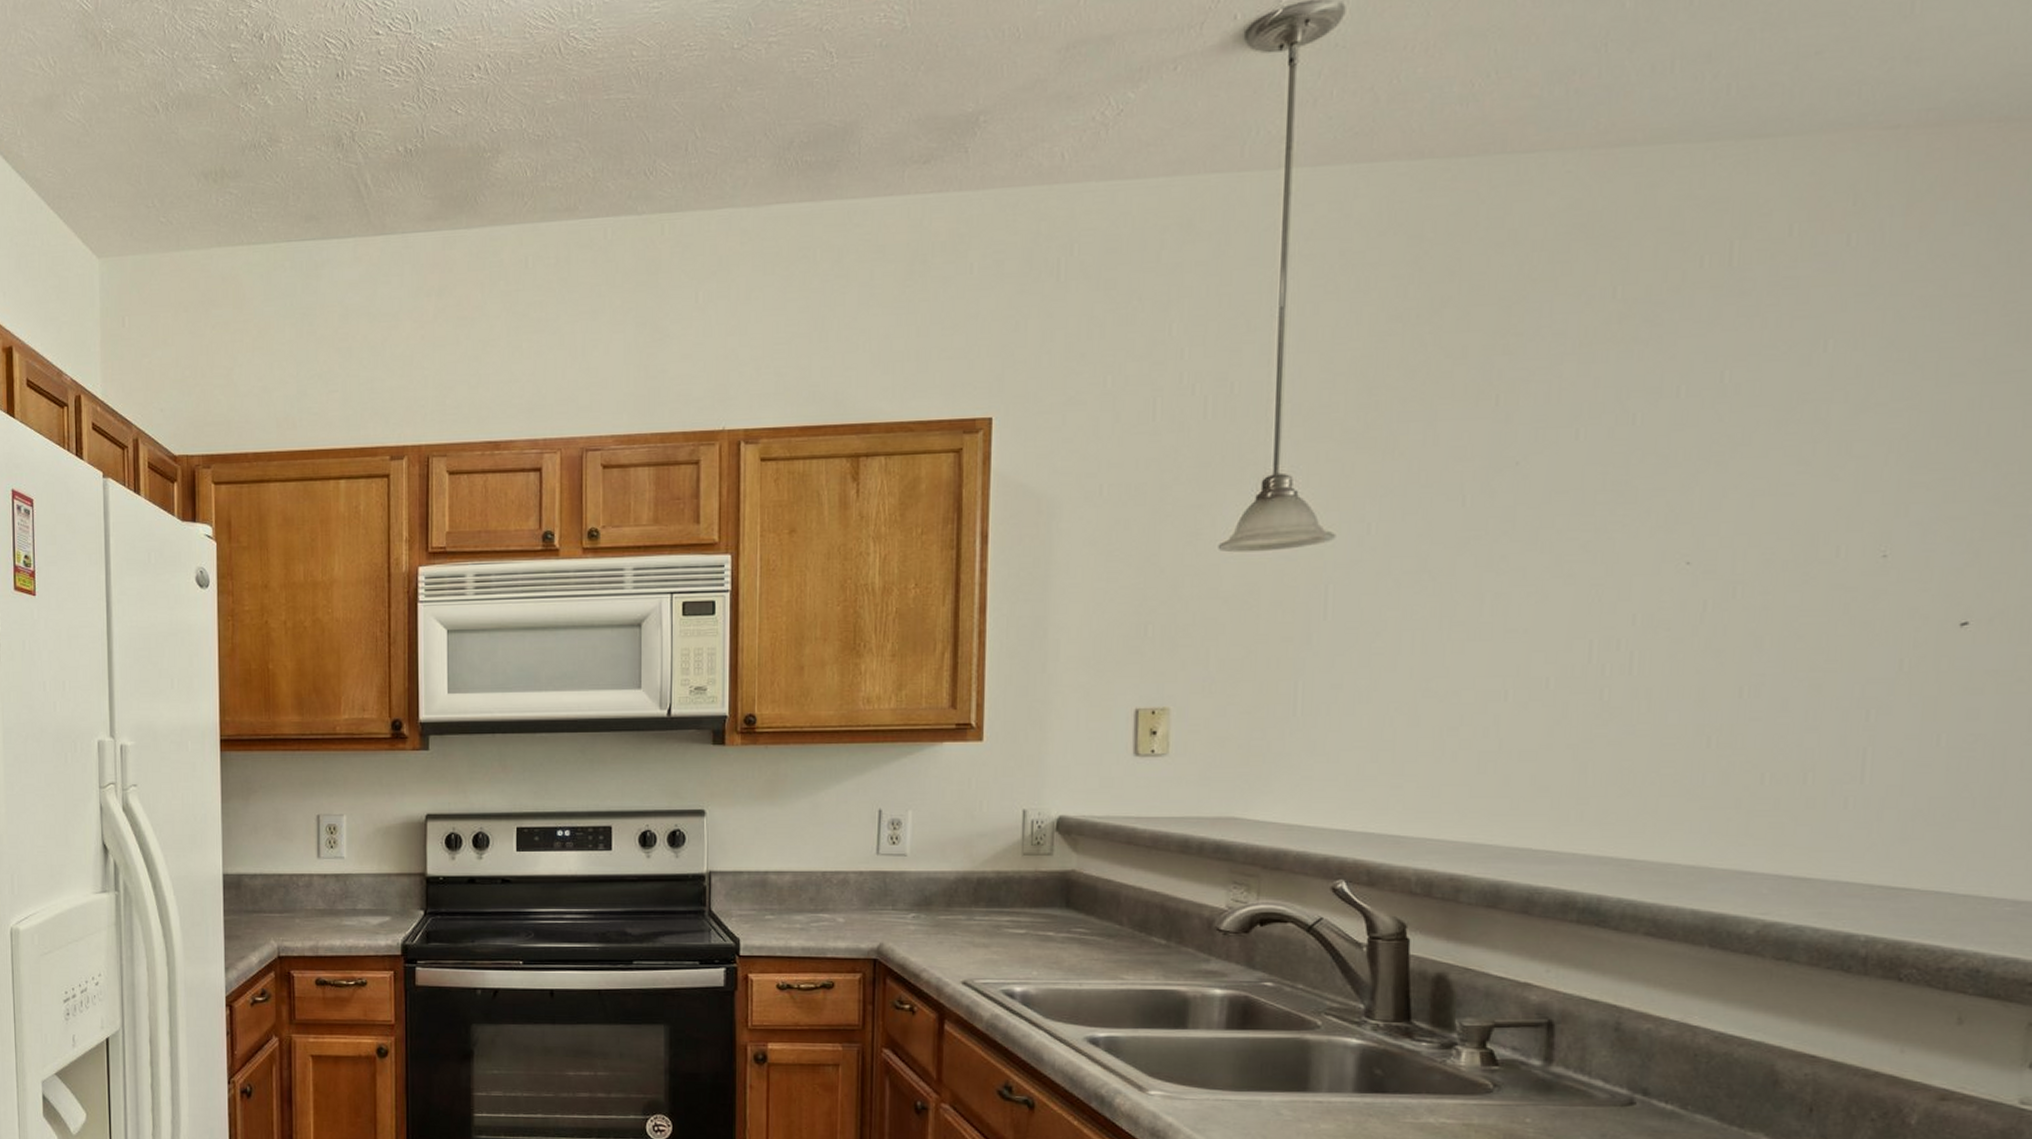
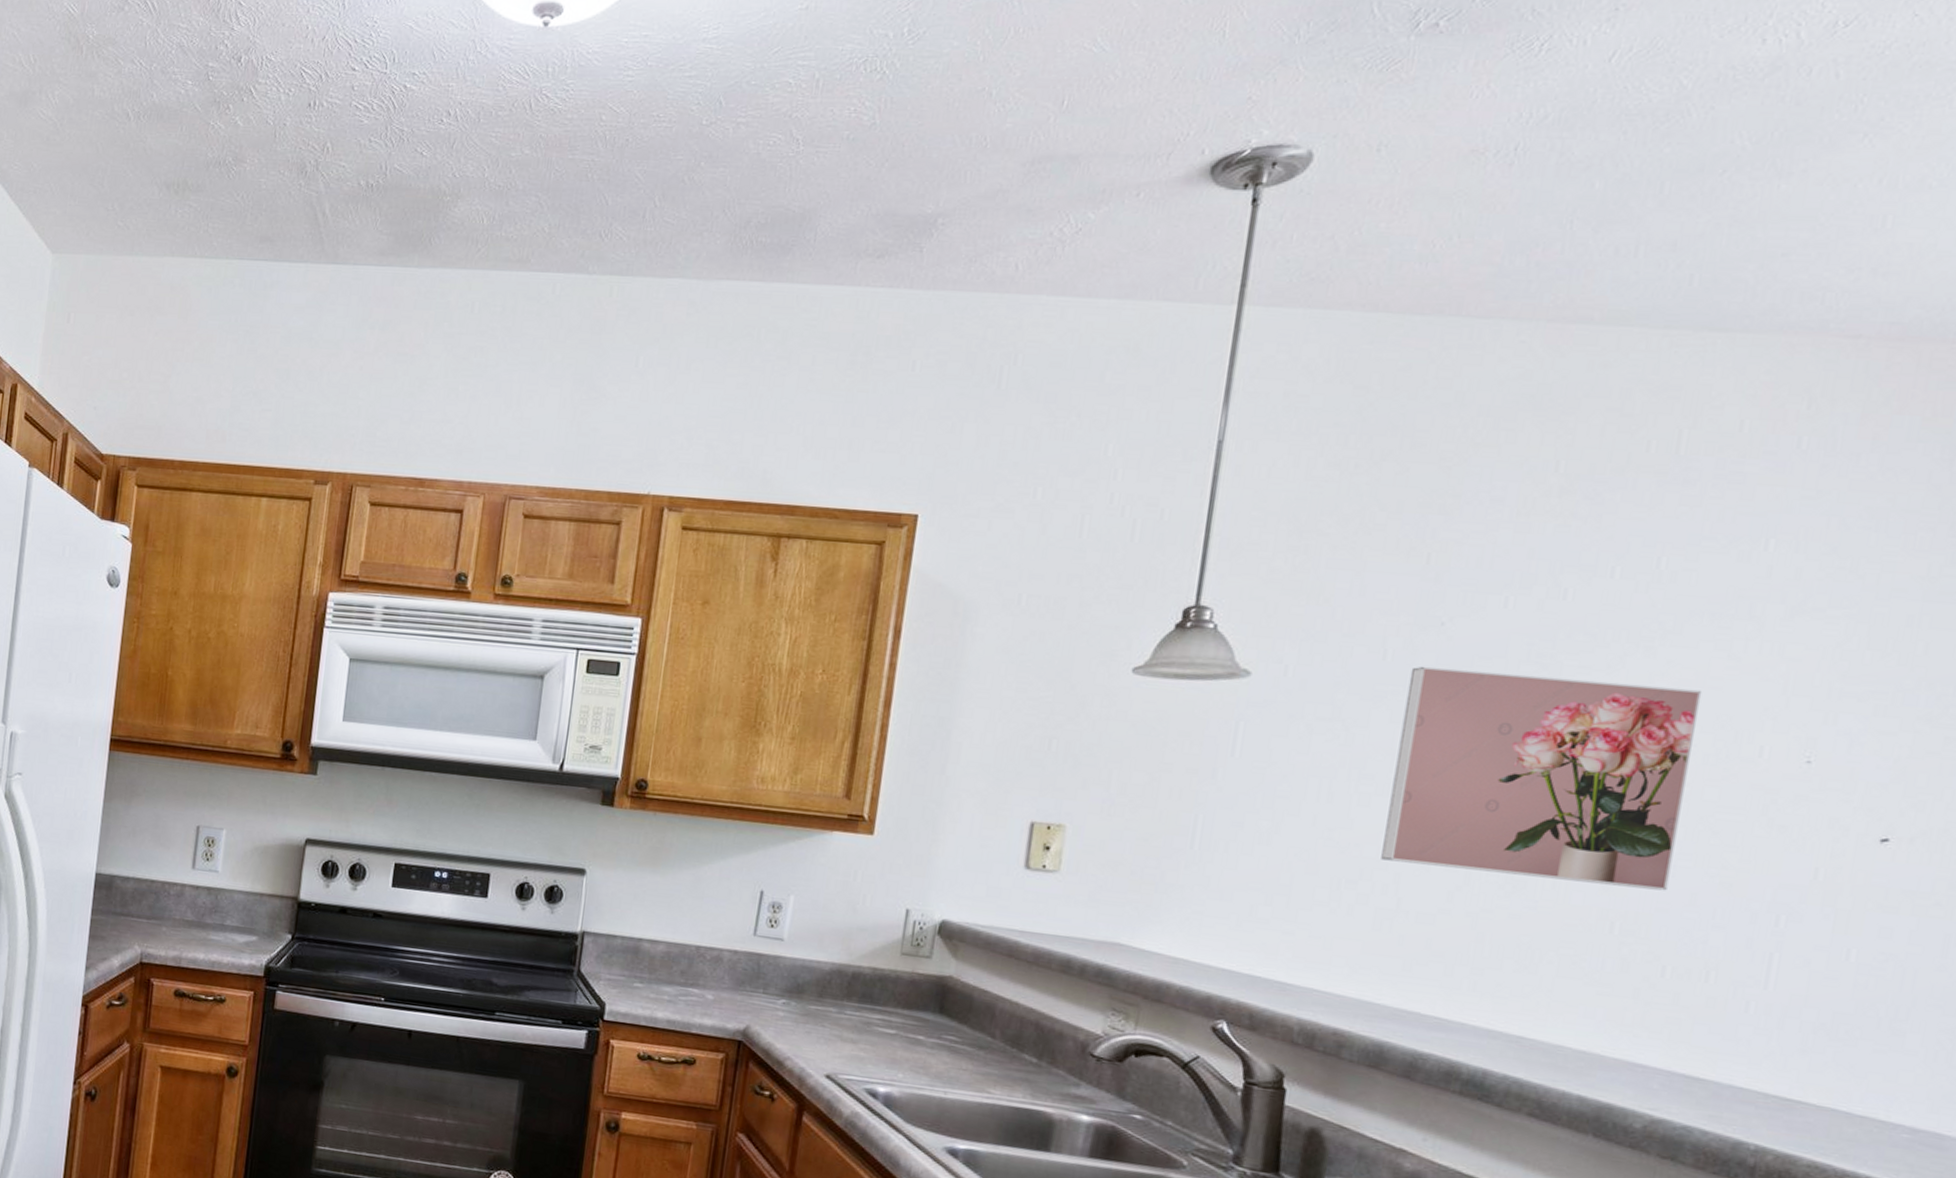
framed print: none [1479,498,1776,704] -> present [1381,666,1703,891]

